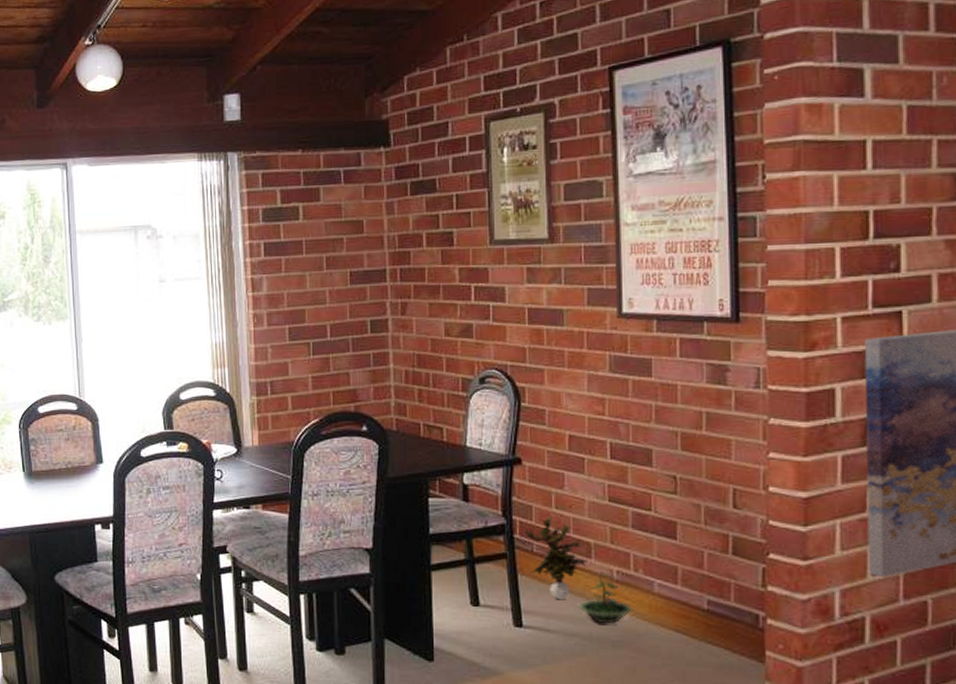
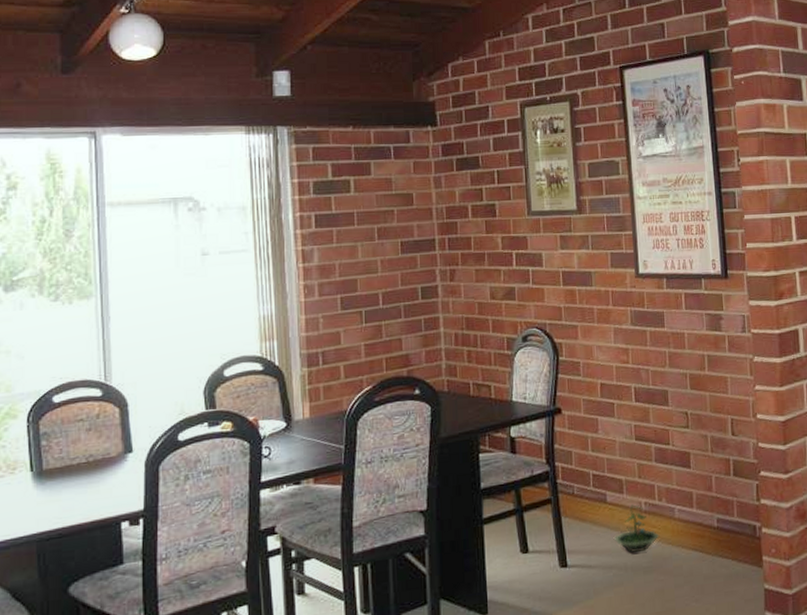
potted plant: present [523,515,588,599] -> none [565,458,621,536]

